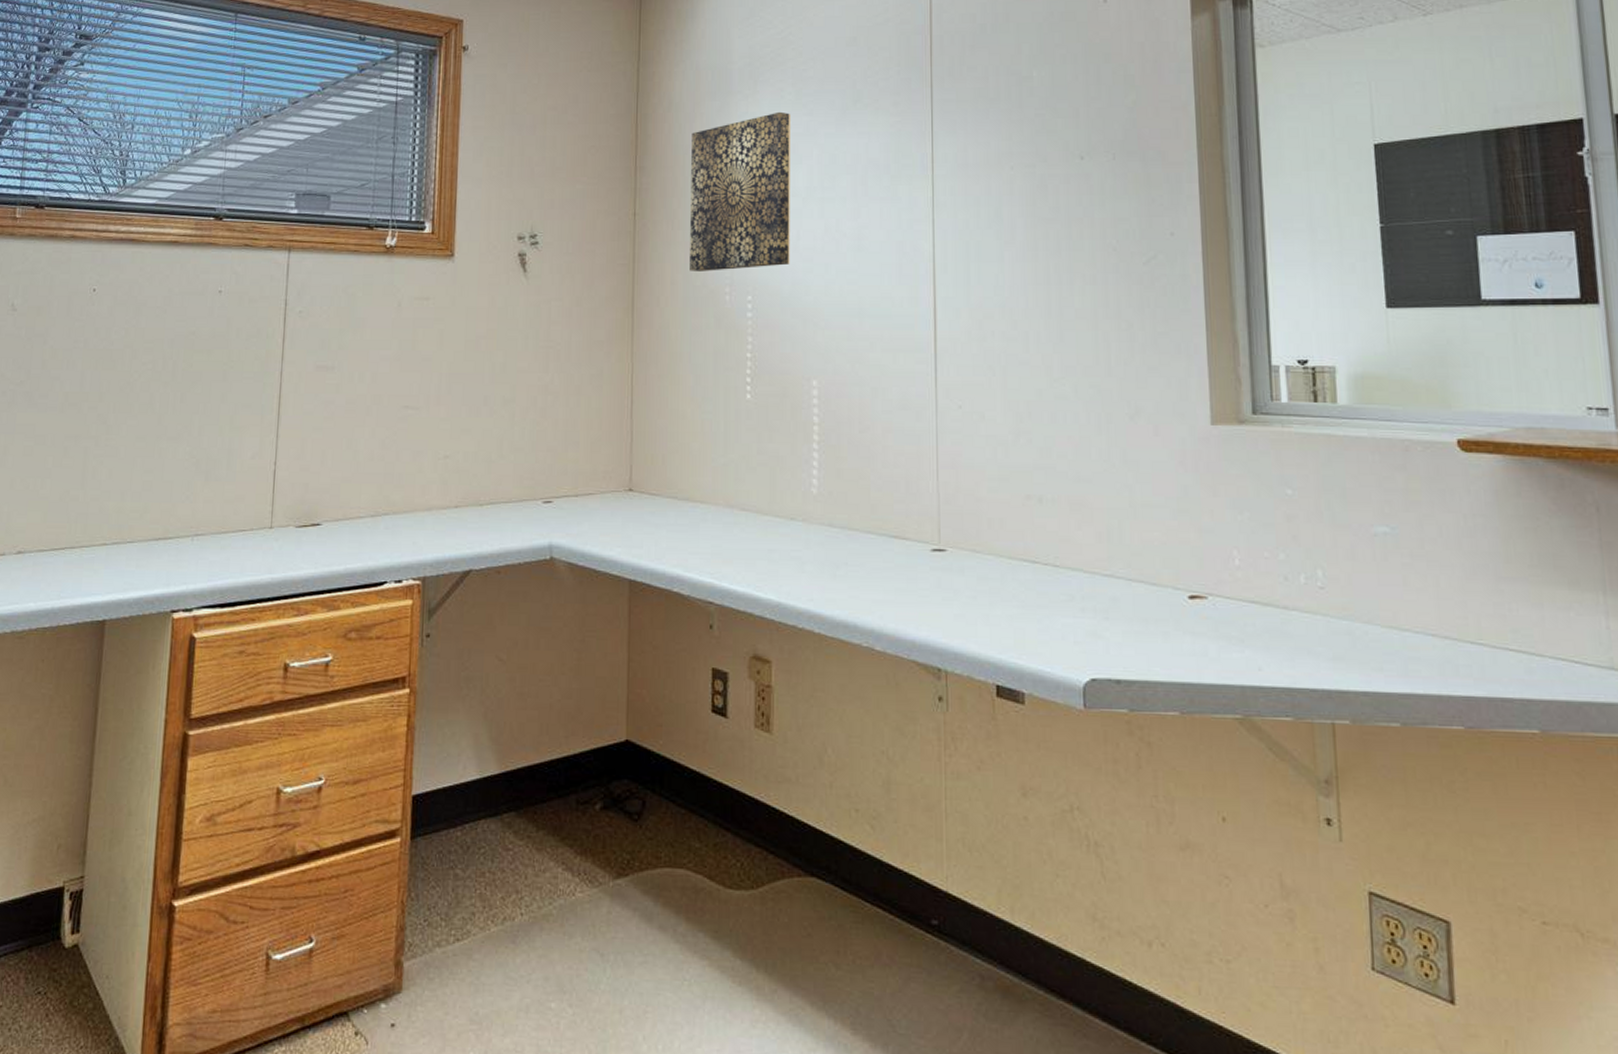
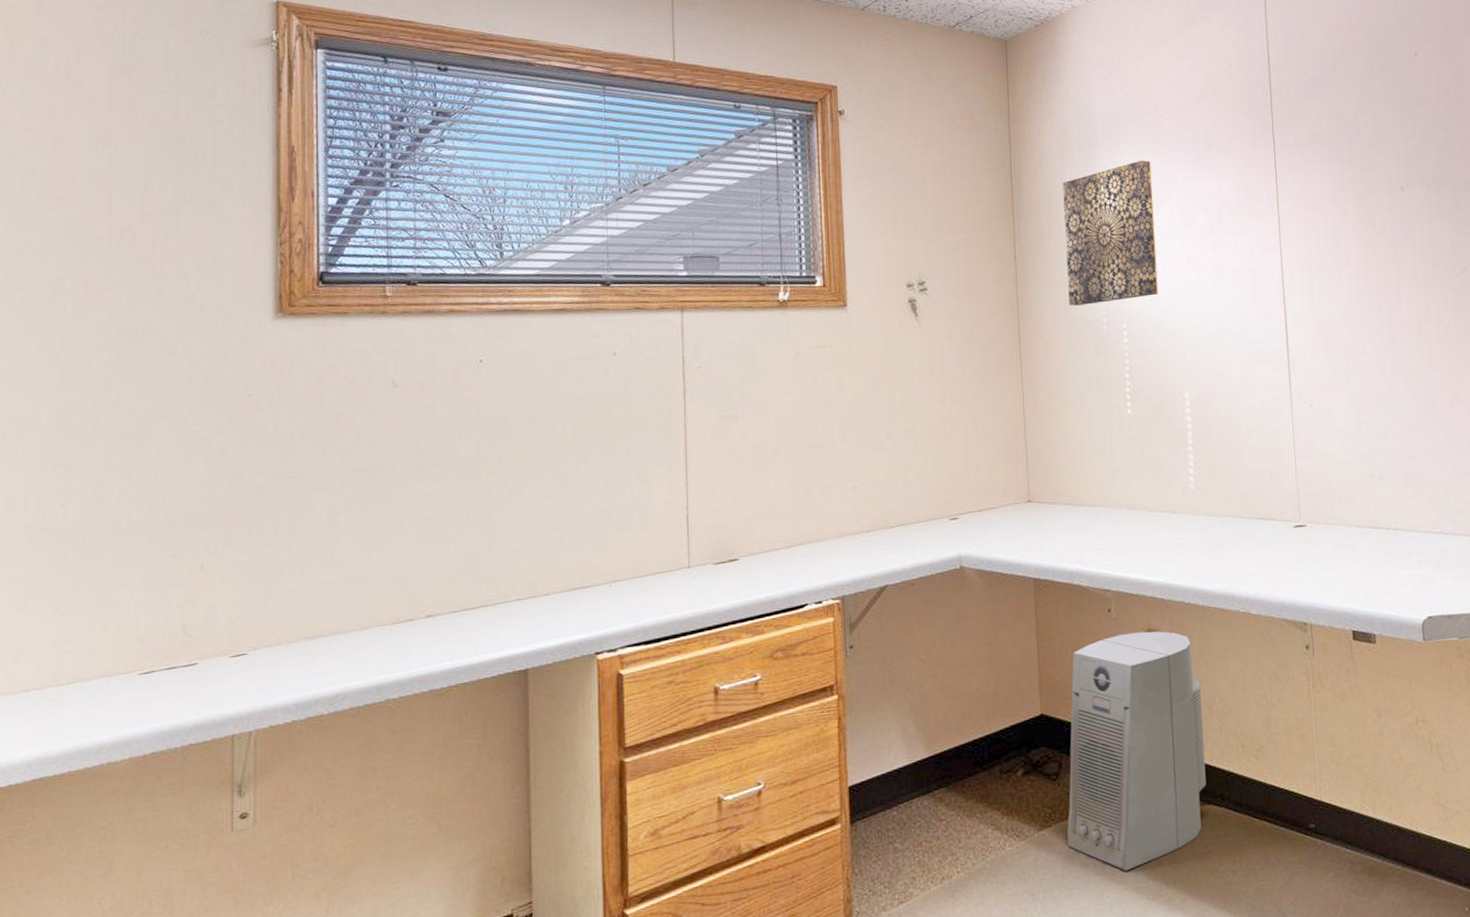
air purifier: none [645,656,810,944] -> present [1067,631,1206,871]

